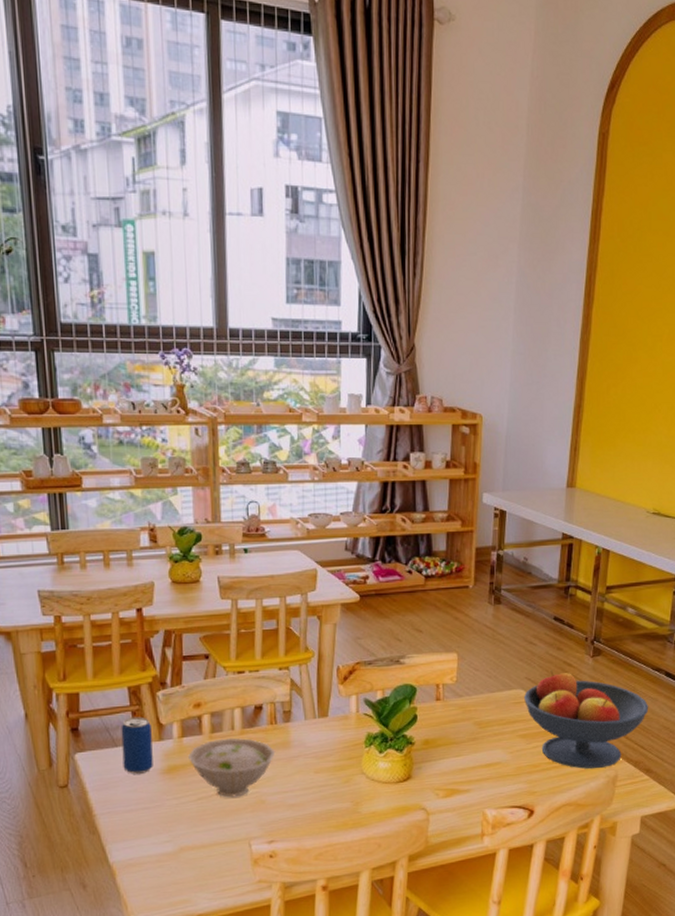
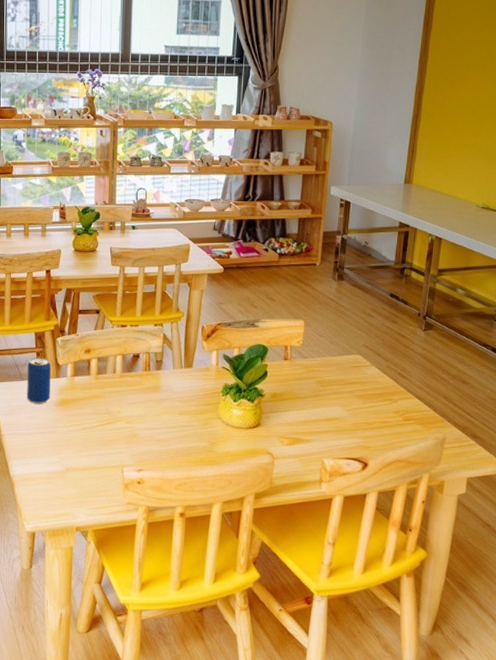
bowl: present [188,738,276,798] -> none [78,379,148,430]
fruit bowl: present [523,670,649,769] -> none [361,340,476,431]

